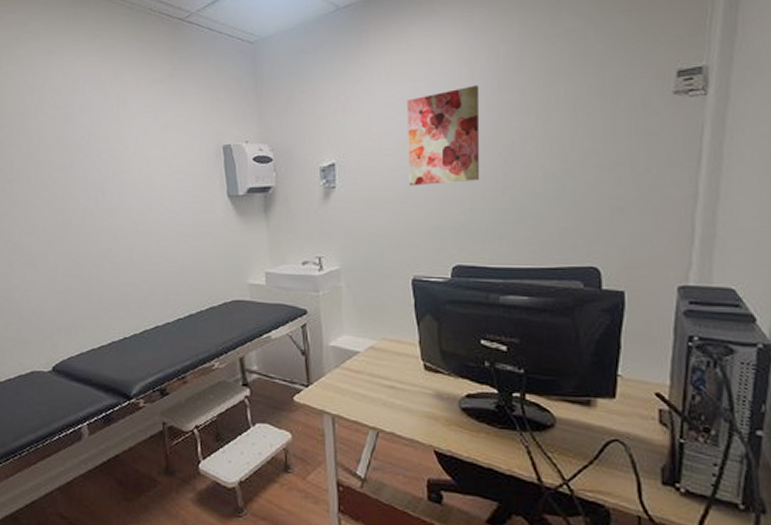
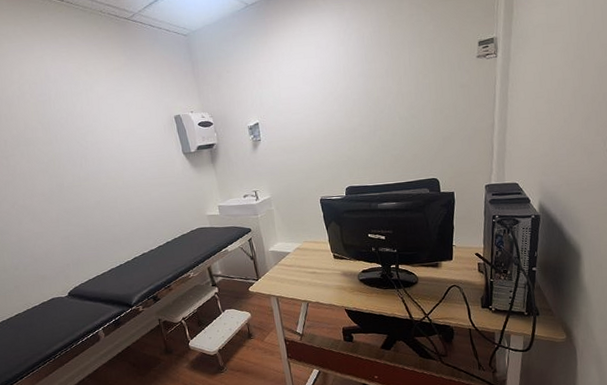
wall art: present [406,85,480,186] -> none [304,59,359,135]

